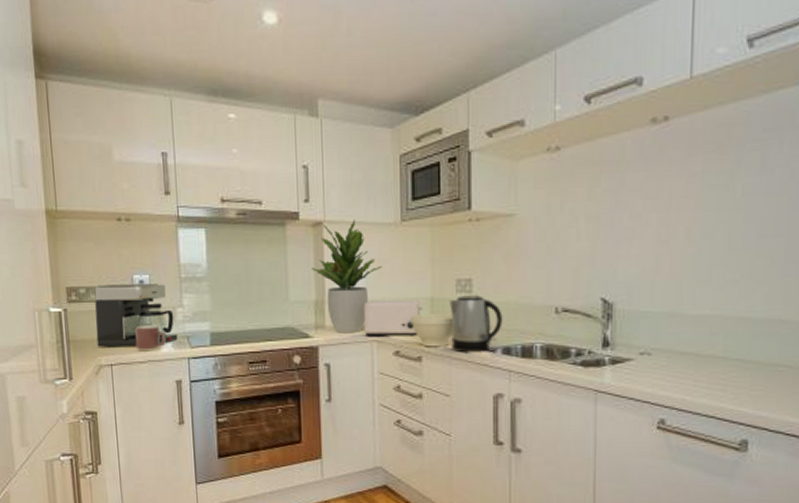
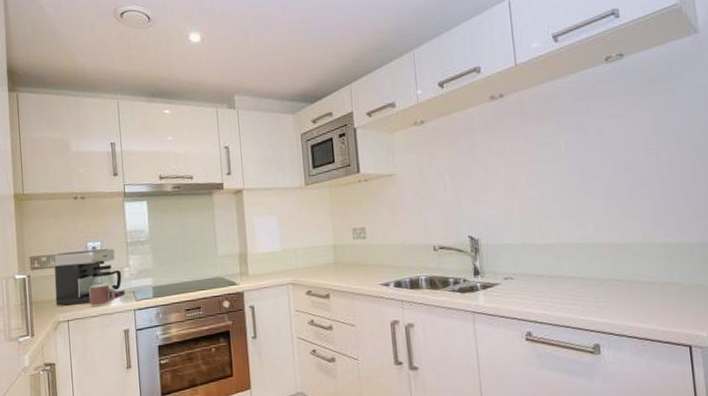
potted plant: present [312,220,383,334] -> none [235,186,293,280]
toaster: present [363,299,423,337] -> none [279,247,327,281]
bowl: present [410,313,454,347] -> none [318,257,354,286]
kettle: present [449,294,503,353] -> none [348,239,393,289]

